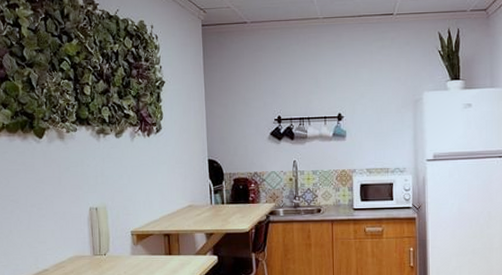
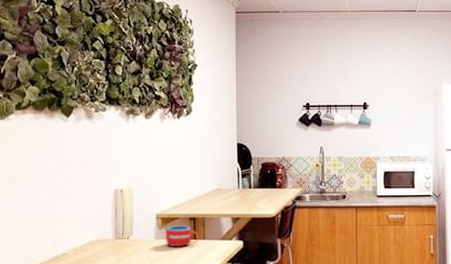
mug: none [140,241,174,262] -> present [165,225,199,247]

